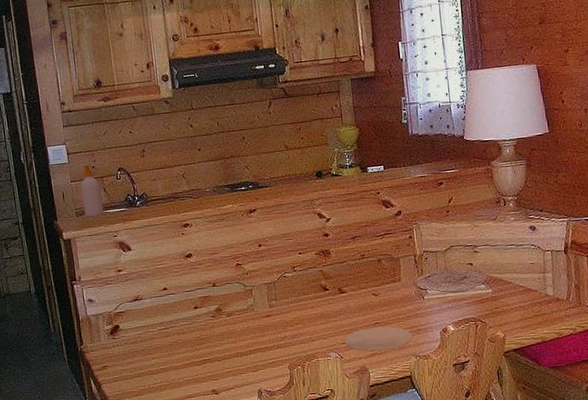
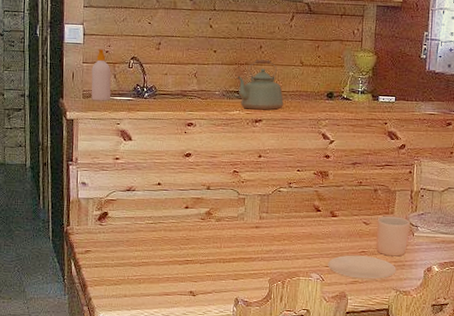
kettle: none [225,148,275,202] -> present [237,59,284,111]
mug: none [385,282,420,324] -> present [376,216,410,257]

